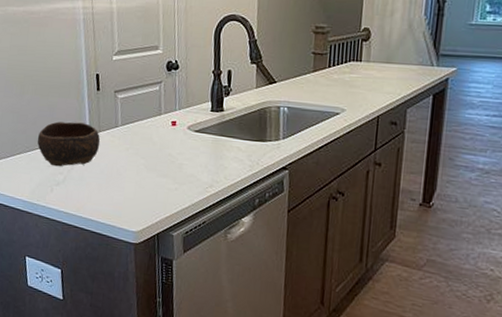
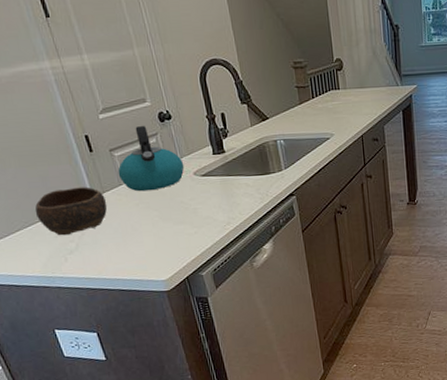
kettle: none [117,71,181,138] -> present [117,125,185,192]

